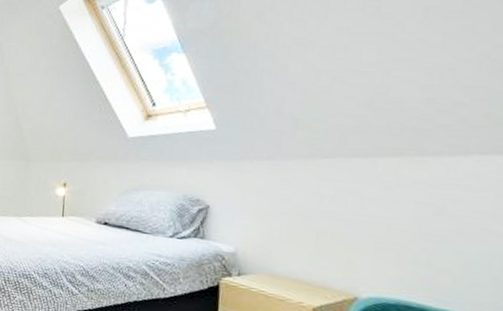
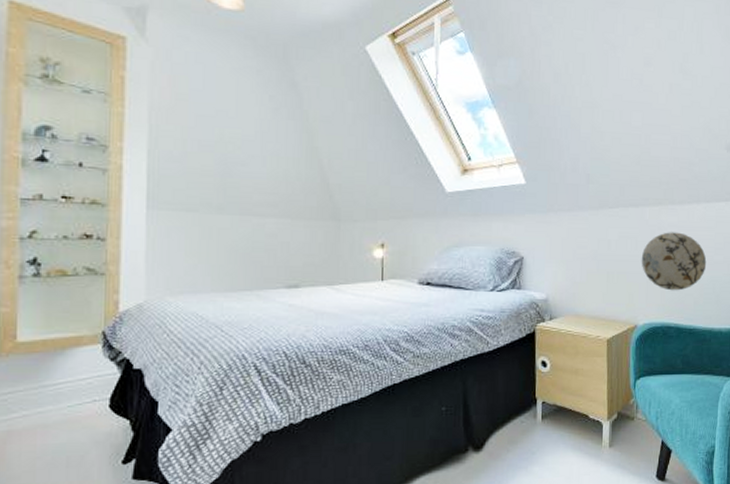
decorative plate: none [367,189,478,264] -> present [641,232,707,291]

